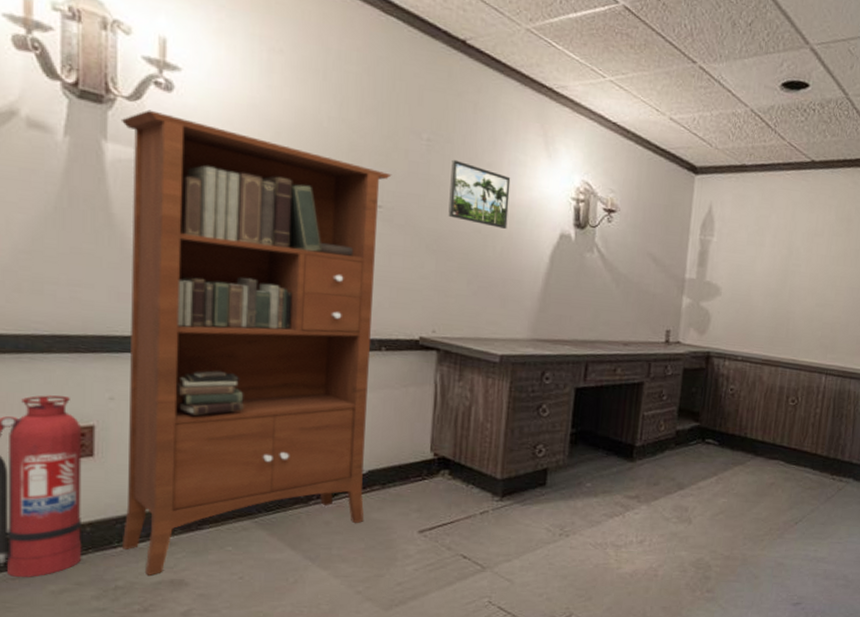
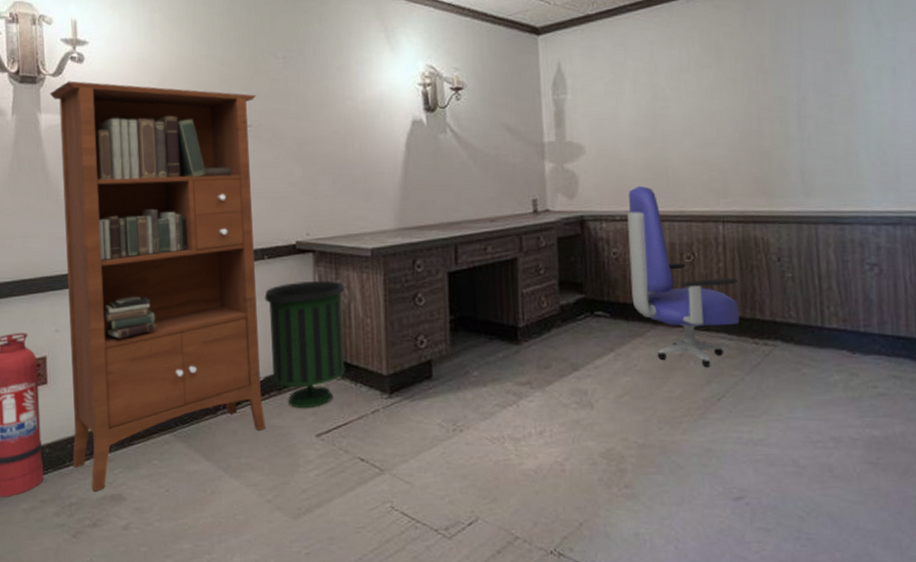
trash can: none [377,378,468,505] -> present [264,281,345,409]
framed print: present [448,159,511,229] -> none [306,70,362,126]
office chair: none [739,332,829,495] -> present [627,185,740,367]

